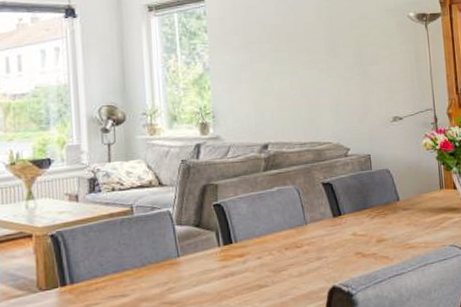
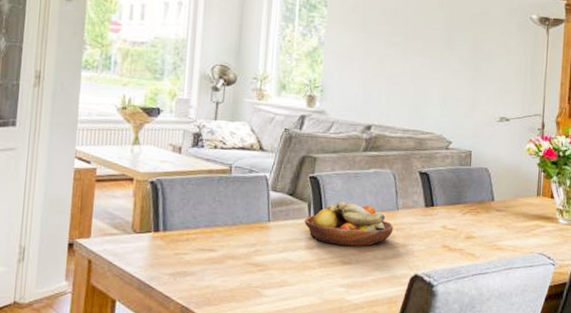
fruit bowl: none [214,224,305,270] -> present [304,201,394,246]

